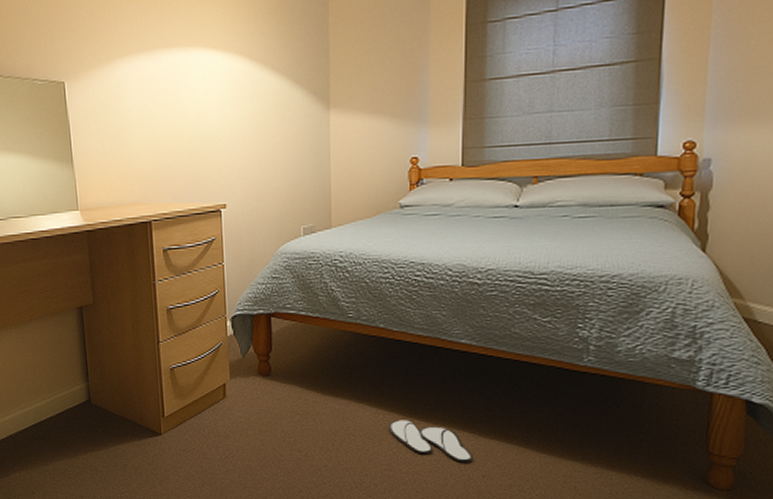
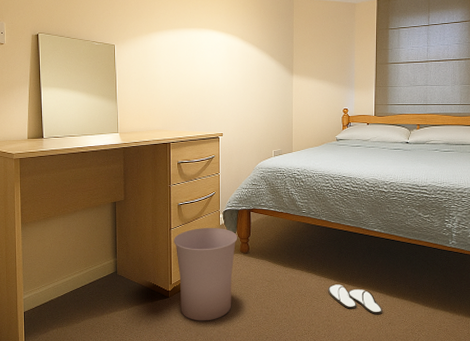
waste bin: none [164,340,254,467] -> present [174,228,238,321]

